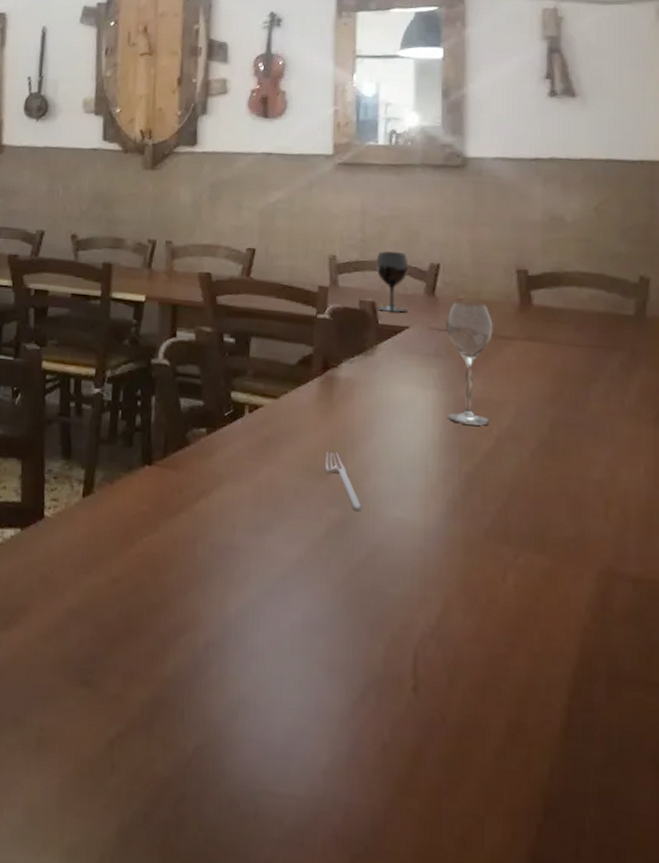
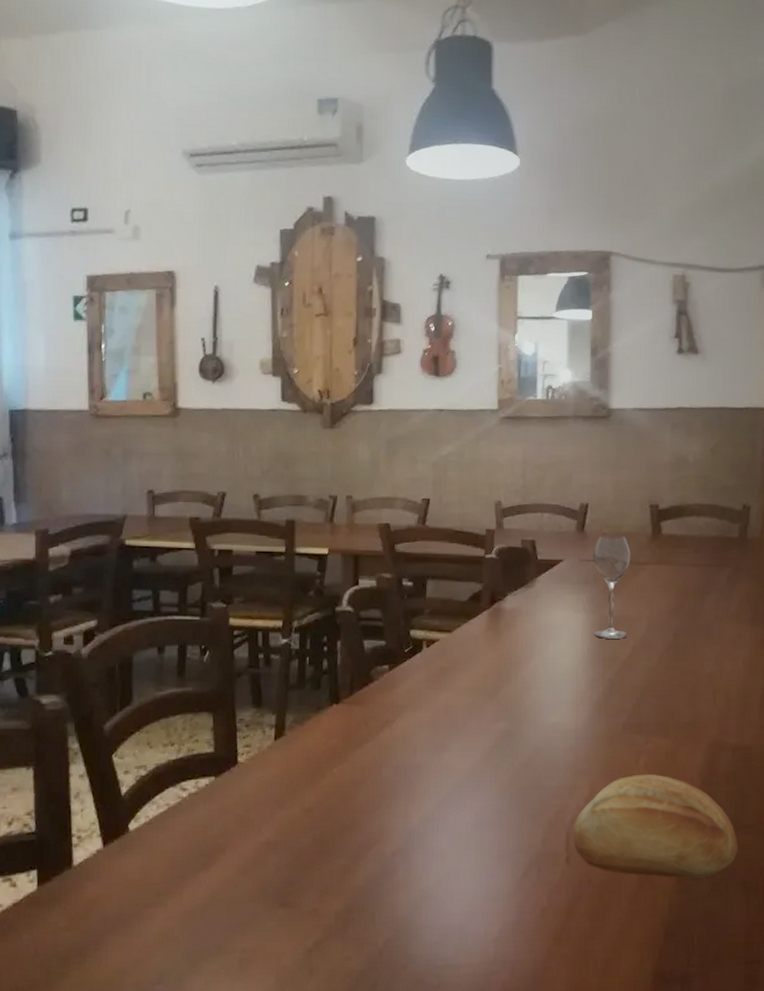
fork: present [325,452,361,511] -> none [493,673,524,722]
wine glass: present [375,251,409,314] -> none [535,495,563,549]
bread: none [421,595,645,744] -> present [573,774,739,879]

